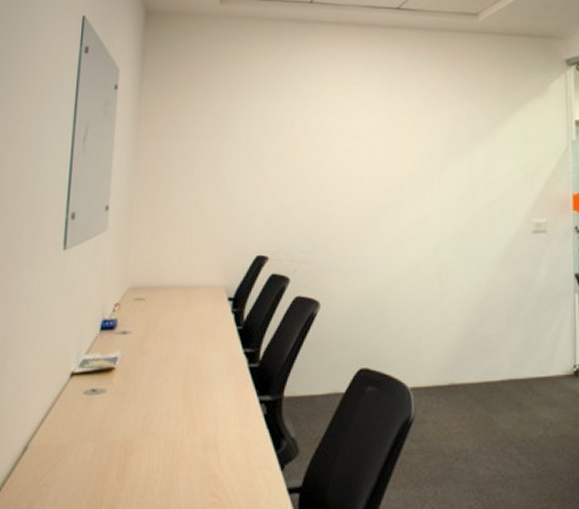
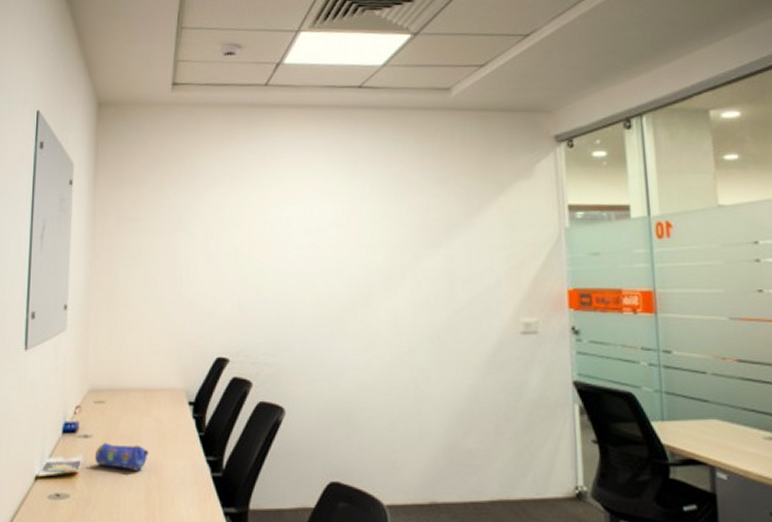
pencil case: none [133,338,187,364] -> present [95,443,149,470]

